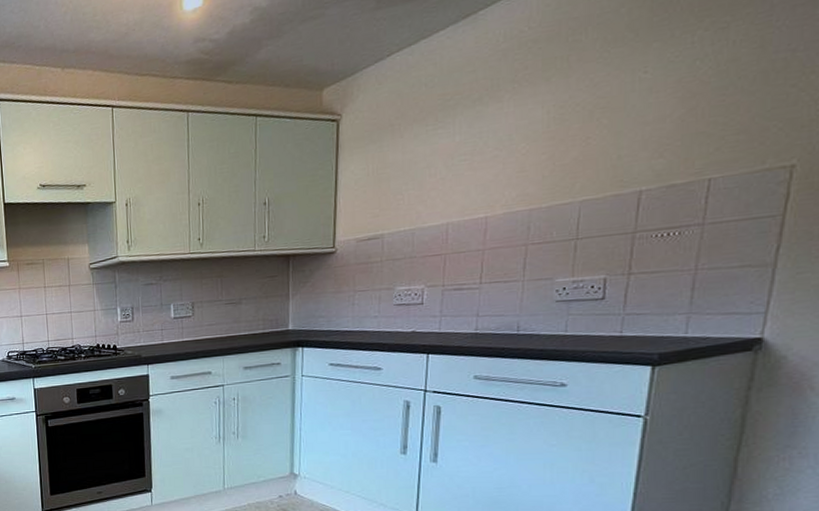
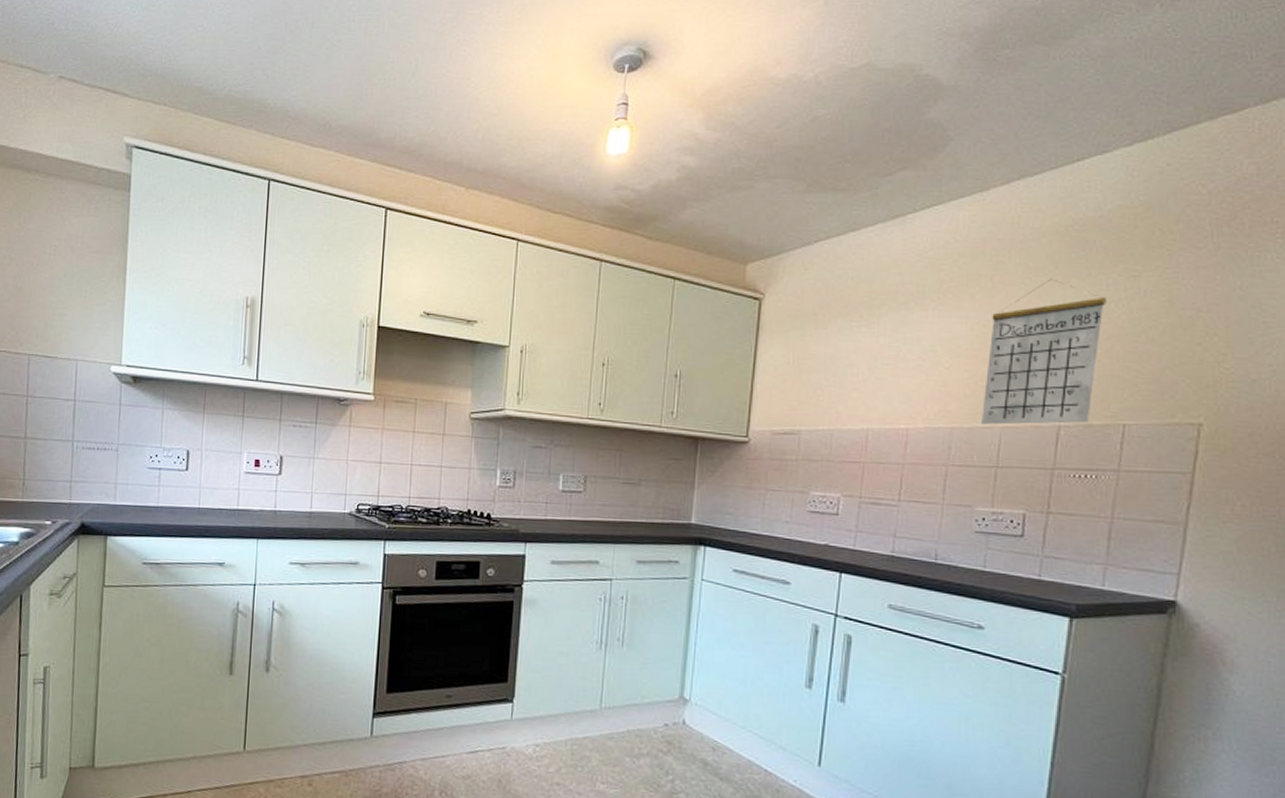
calendar: none [560,47,691,201] -> present [982,278,1106,425]

